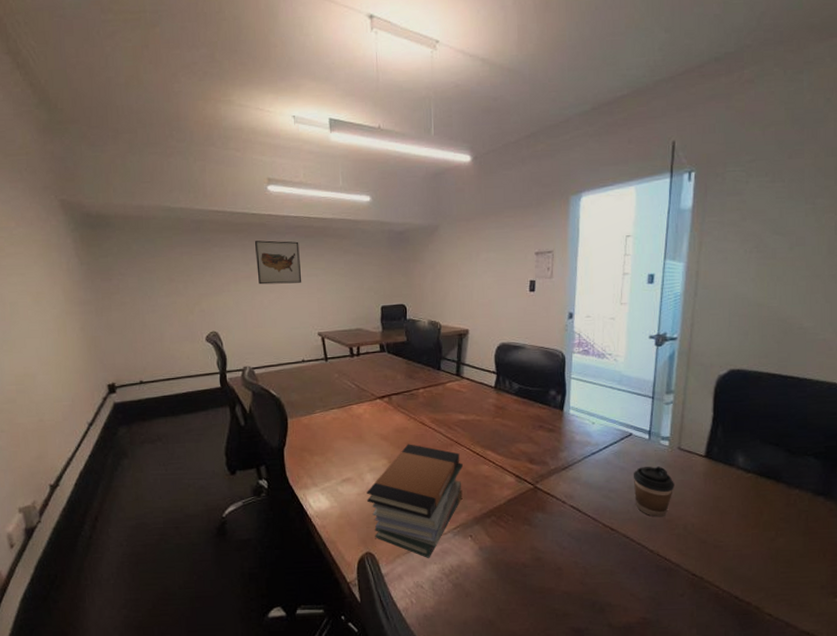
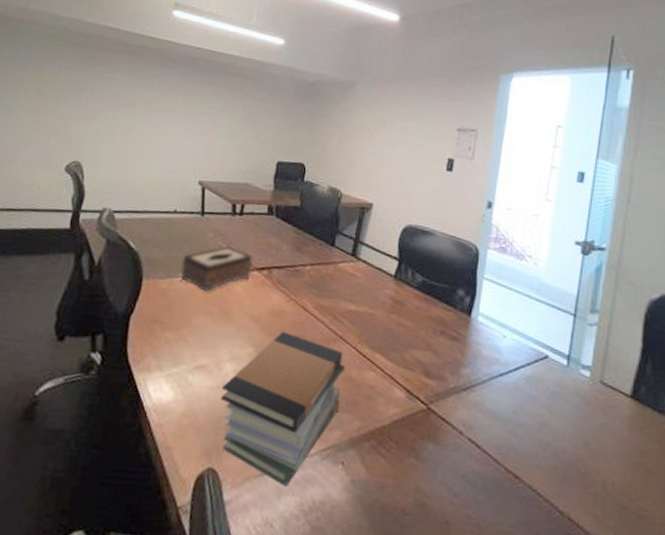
wall art: present [254,240,302,285] -> none [141,67,196,121]
tissue box: none [316,382,374,421] -> present [181,245,253,291]
coffee cup: present [633,466,674,518] -> none [545,400,594,469]

